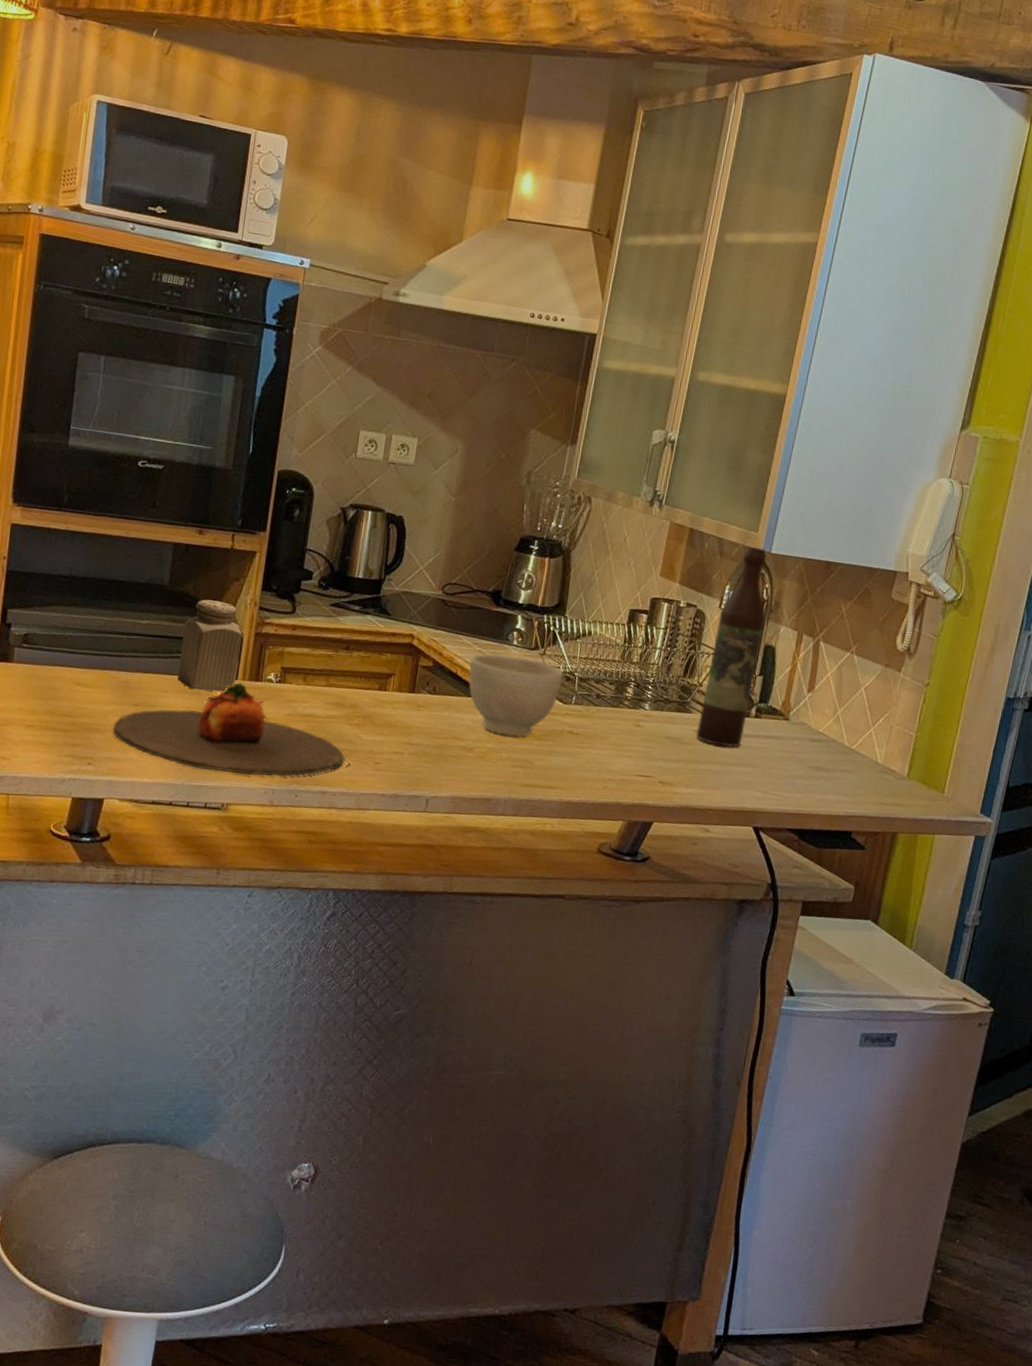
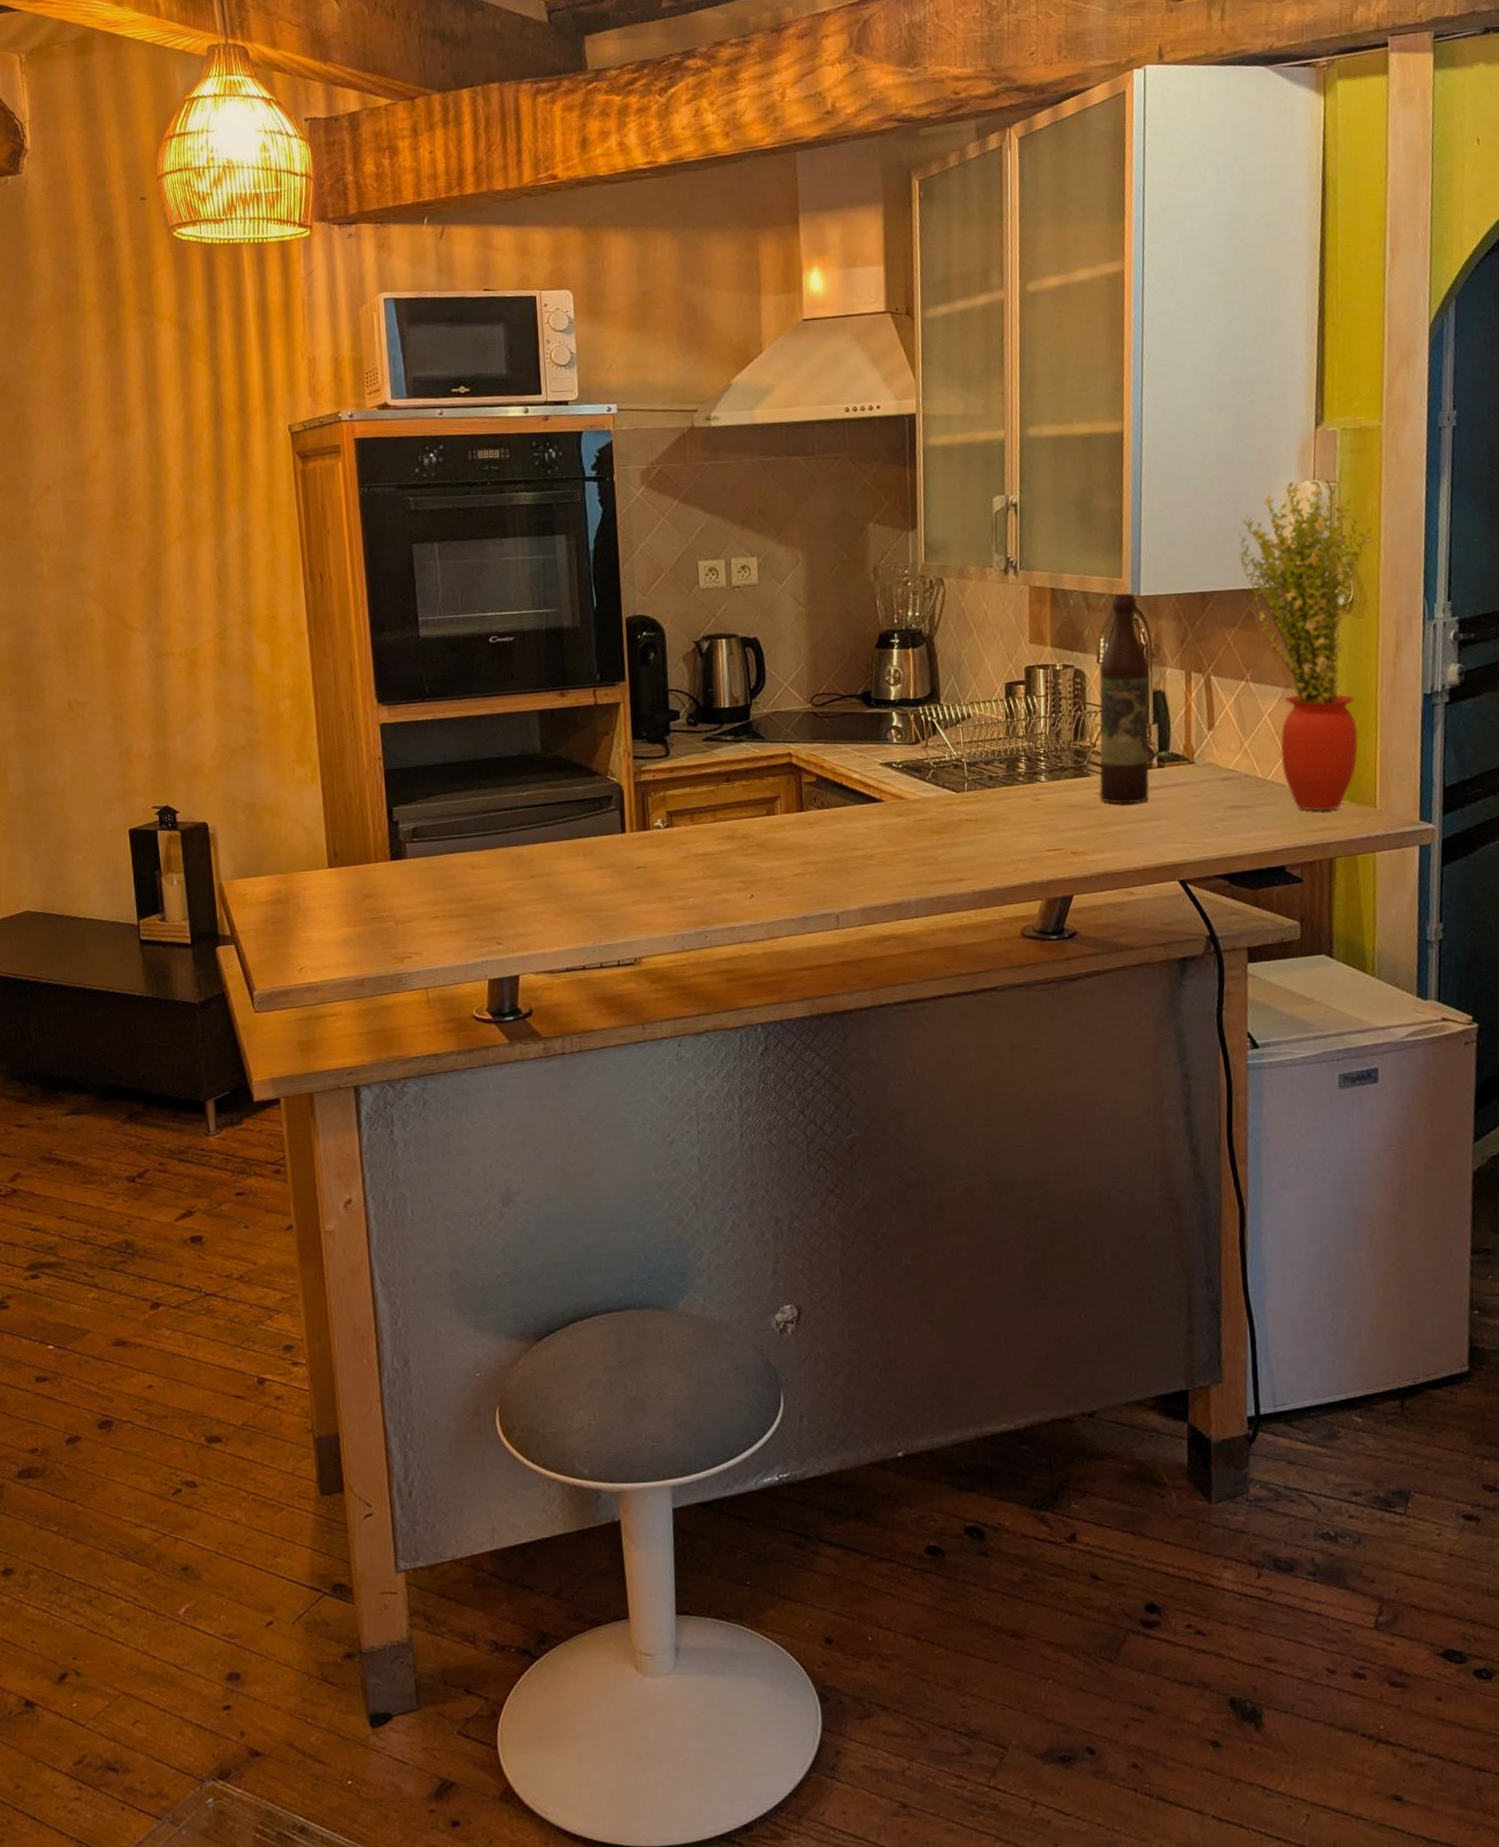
plate: present [112,682,345,777] -> none [513,835,747,929]
salt shaker: present [177,599,242,692] -> none [564,758,625,851]
bowl: present [468,654,564,737] -> none [852,753,951,836]
potted plant: none [867,476,993,789] -> present [1238,479,1373,812]

